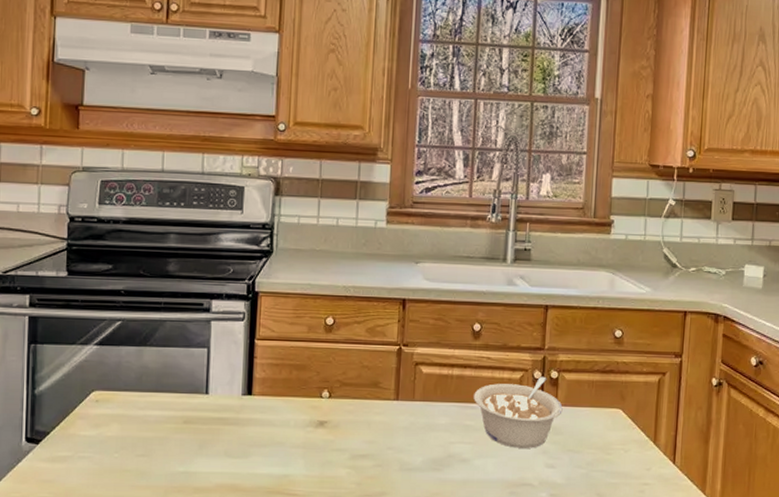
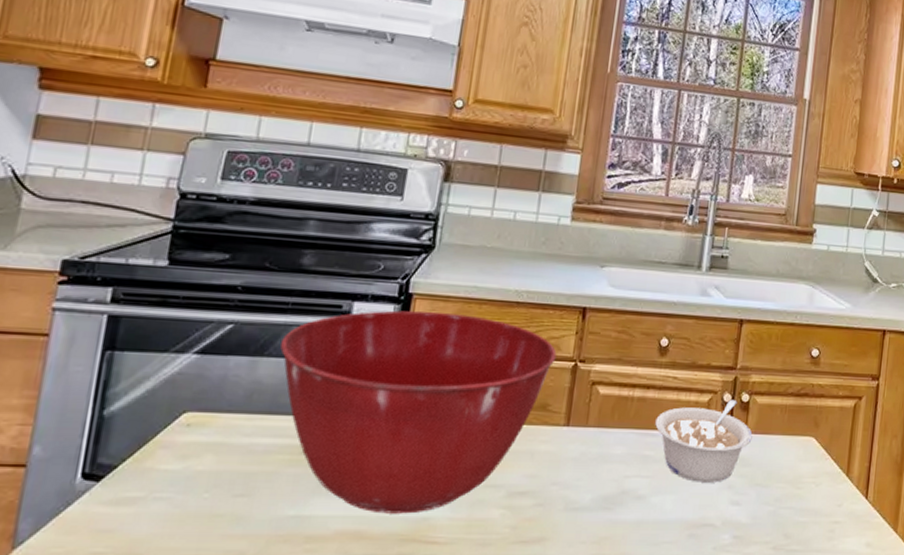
mixing bowl: none [159,306,383,472] -> present [280,310,557,514]

